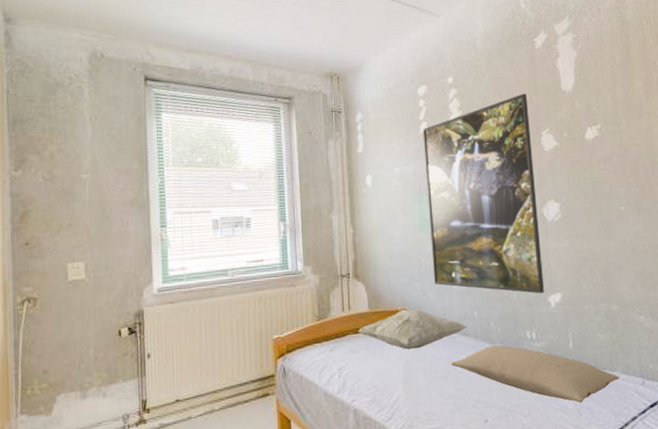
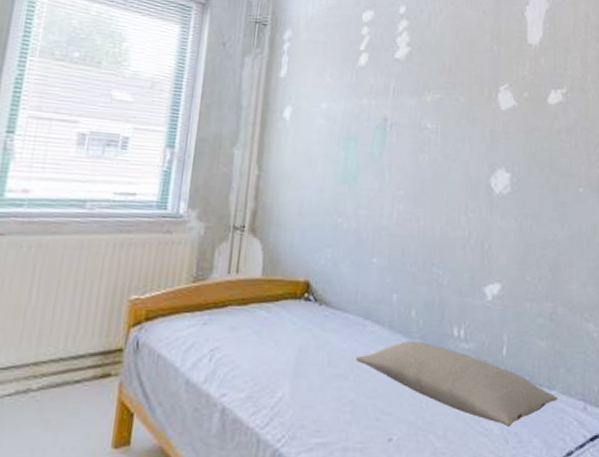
decorative pillow: present [358,309,467,350] -> none [244,281,382,335]
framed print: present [422,93,545,294] -> none [349,38,488,282]

